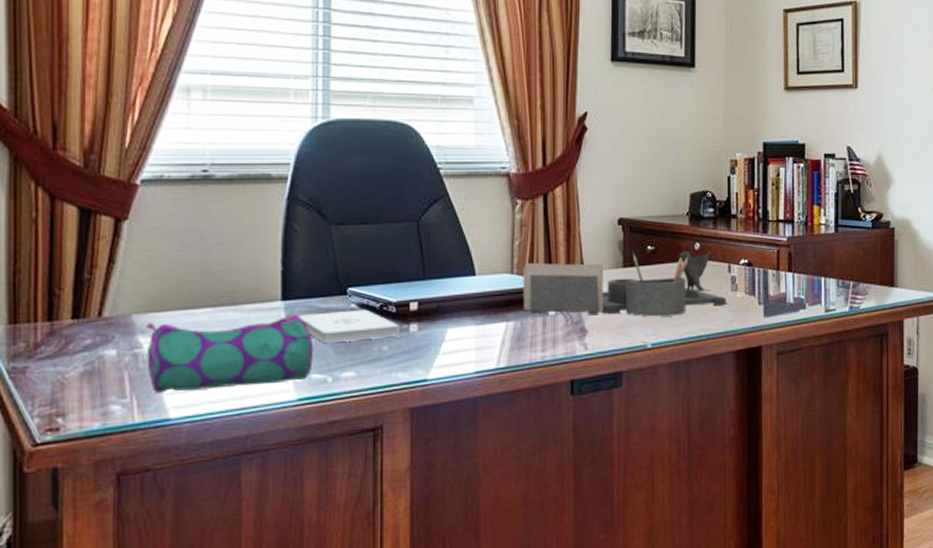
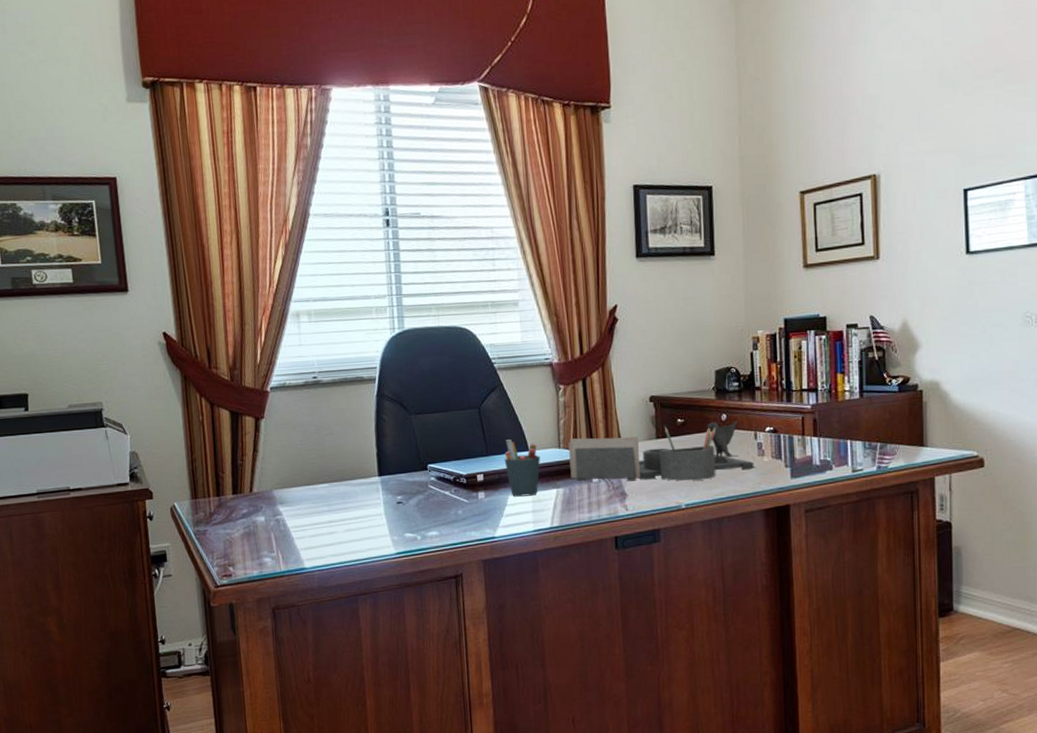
pencil case: present [146,313,313,393] -> none [283,486,405,549]
notepad: present [299,309,400,344] -> none [392,481,471,509]
pen holder: none [444,261,488,331] -> present [504,439,540,497]

